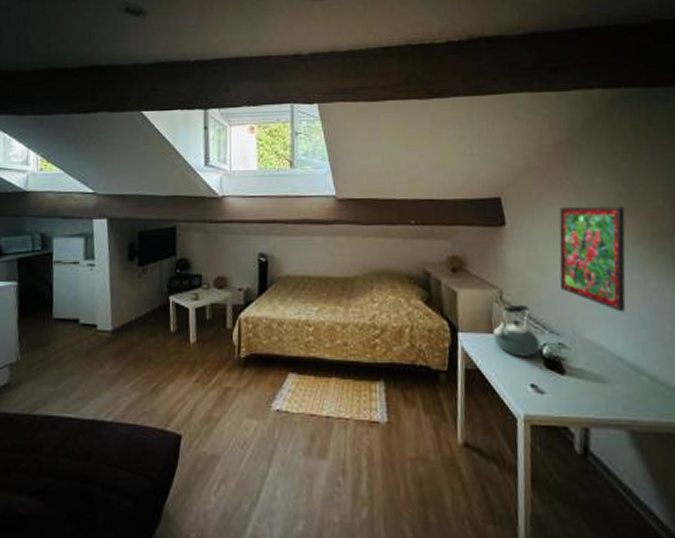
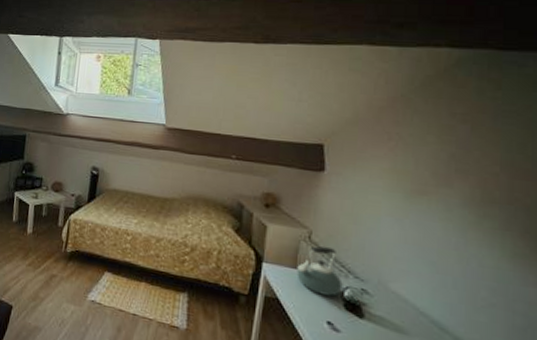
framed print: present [559,206,626,312] -> none [371,160,455,271]

